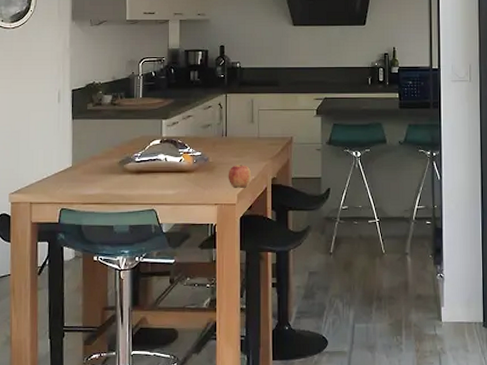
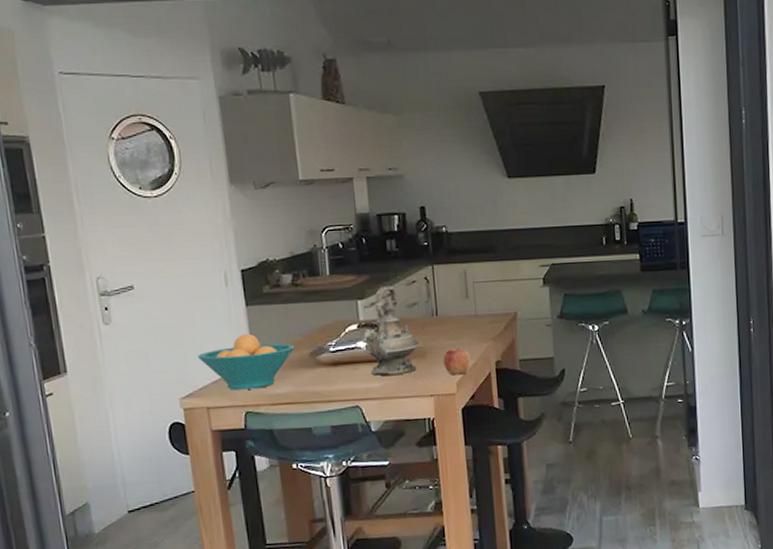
fruit bowl: none [29,142,108,189] -> present [198,333,295,390]
teapot: none [163,109,210,184] -> present [362,285,421,376]

